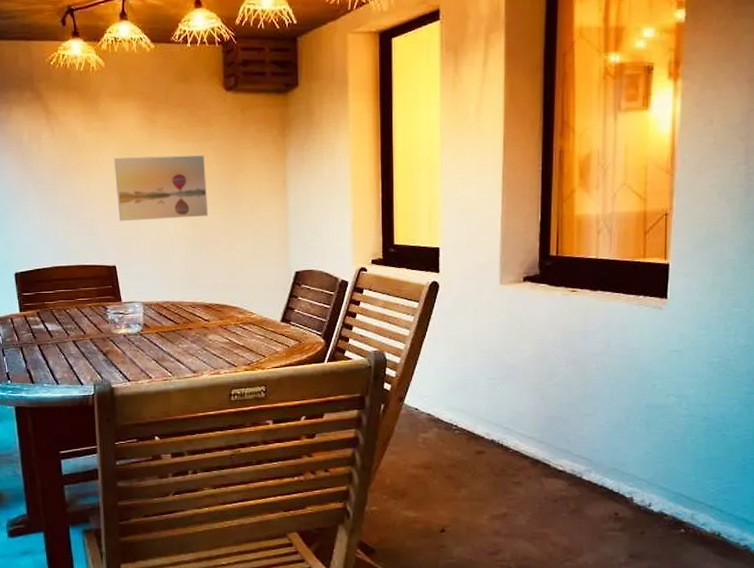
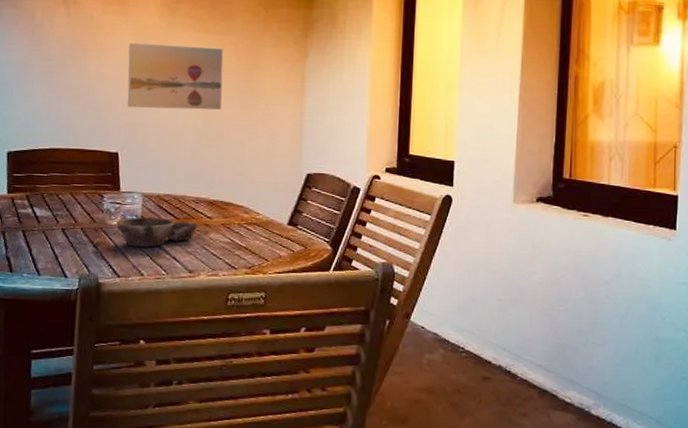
bowl: none [121,324,197,353] -> present [115,217,198,248]

